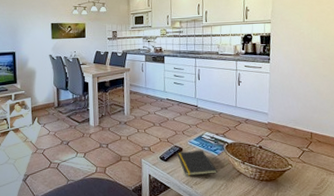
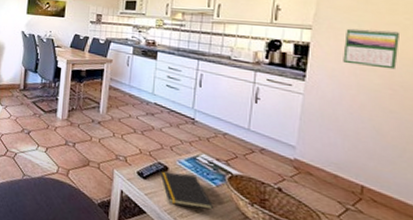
calendar: none [292,17,326,46] -> present [343,28,401,70]

